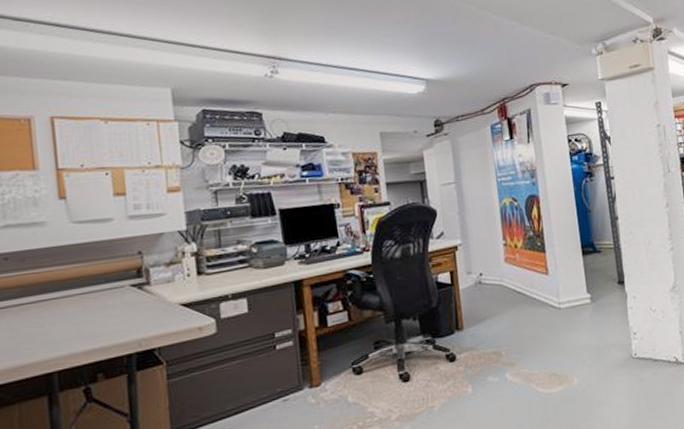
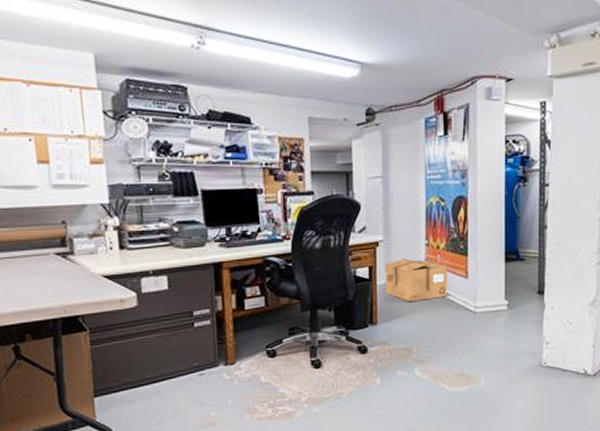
cardboard box: none [465,260,531,304] -> present [384,258,448,302]

